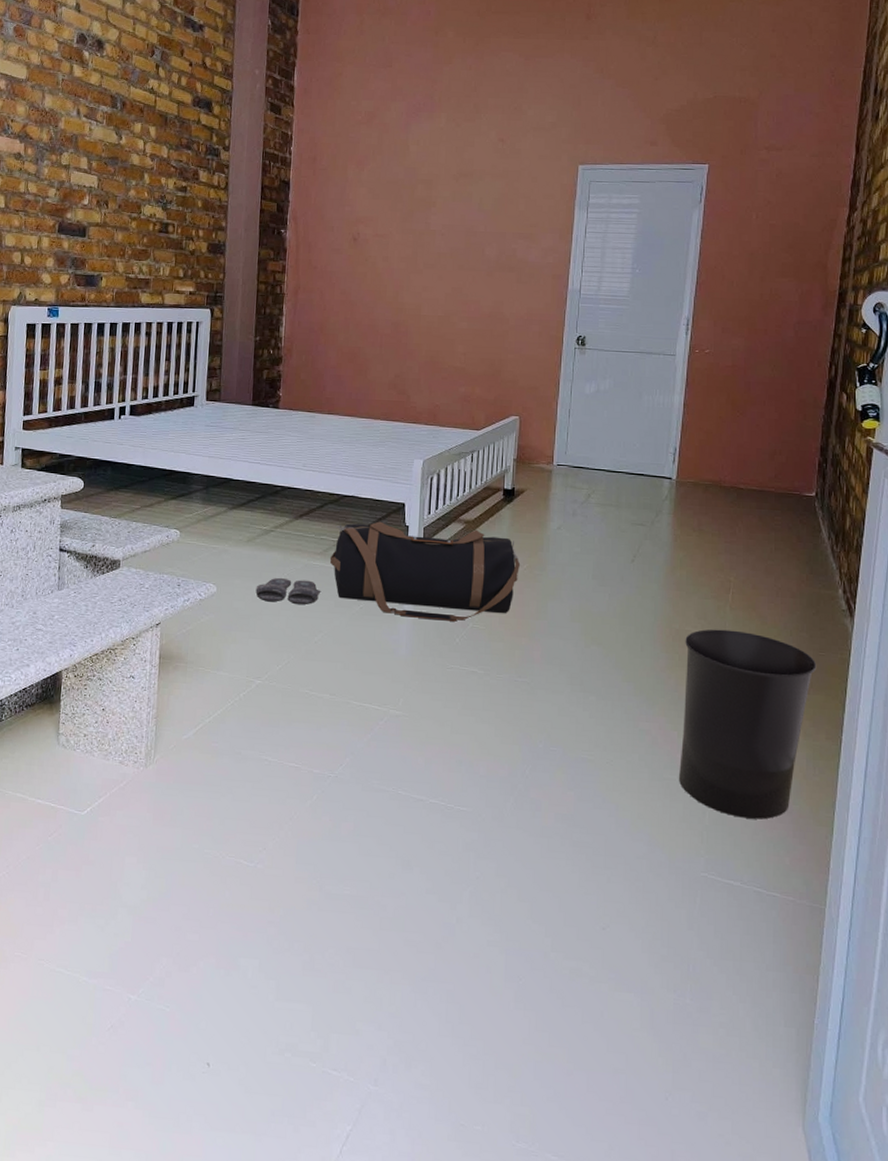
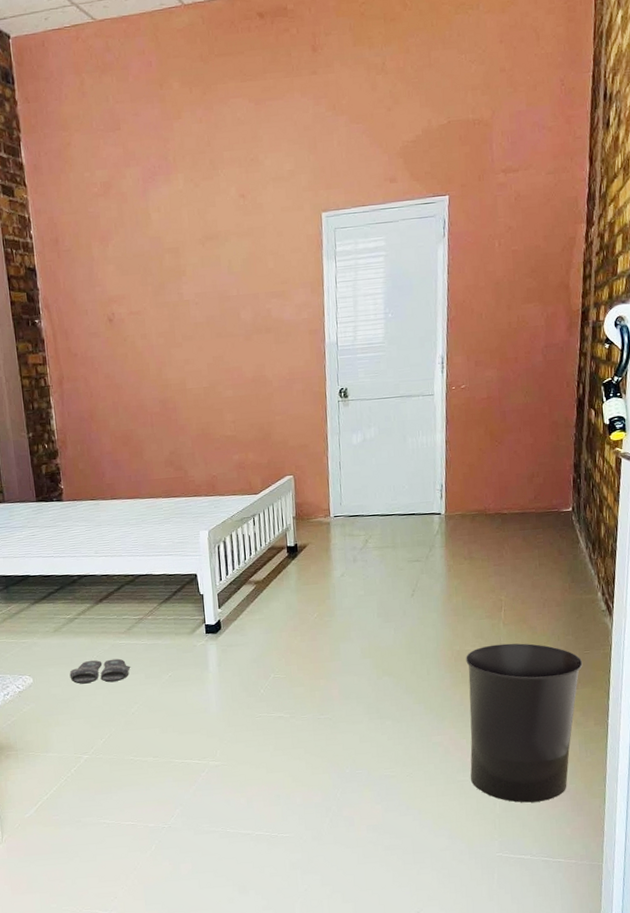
duffel bag: present [329,521,521,622] -> none [134,588,311,678]

